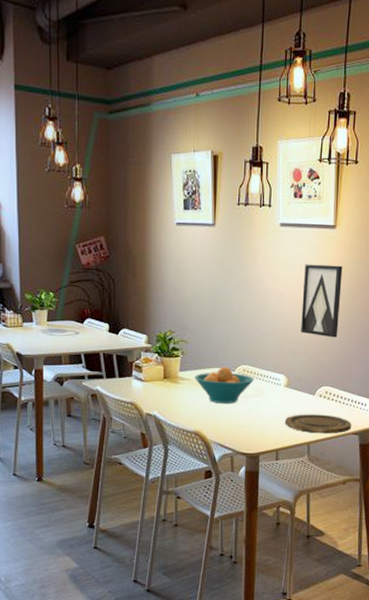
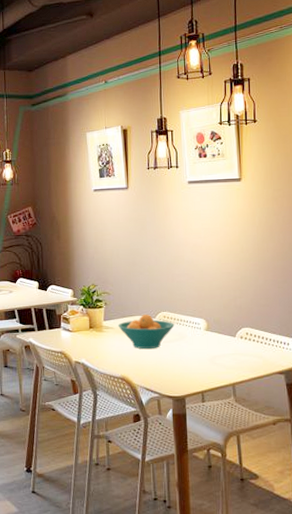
plate: present [285,414,351,434] -> none [208,355,276,375]
wall art: present [301,264,343,338] -> none [214,214,253,281]

